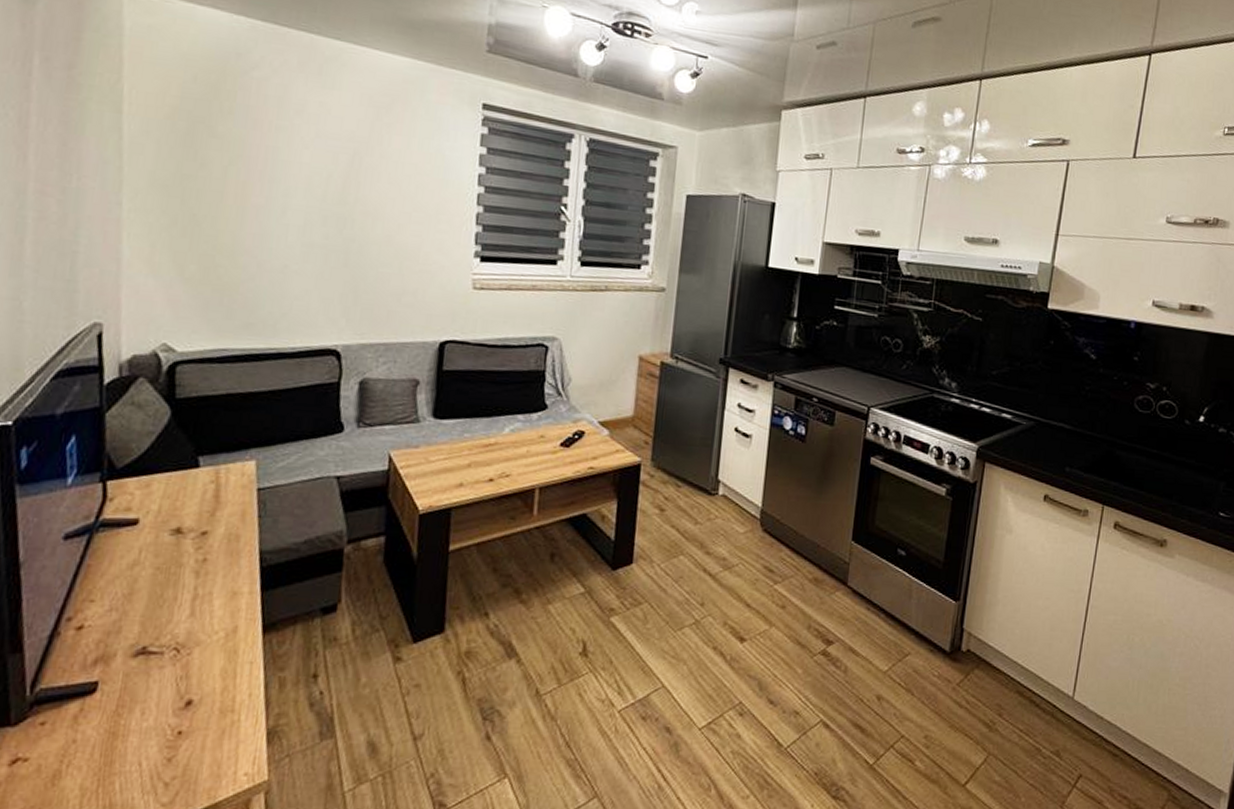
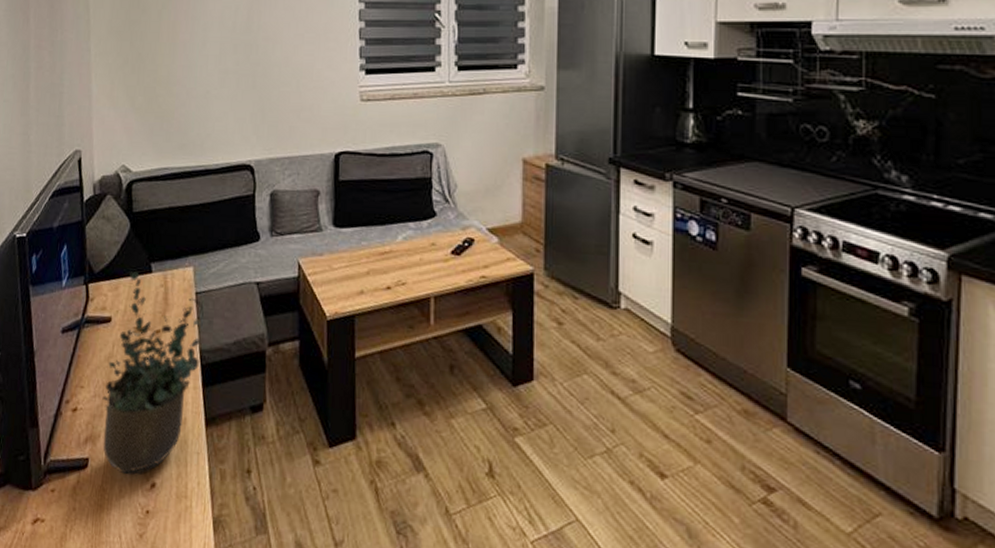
potted plant: none [119,466,263,695] -> present [102,271,201,475]

